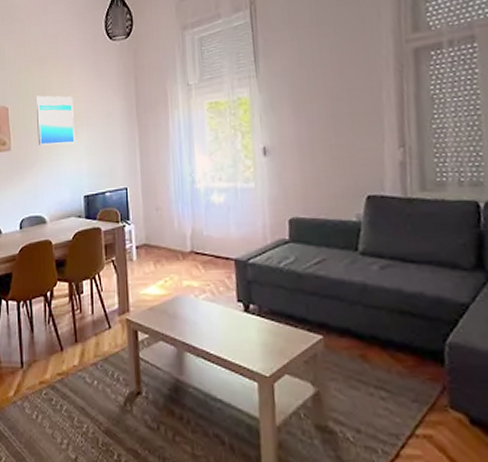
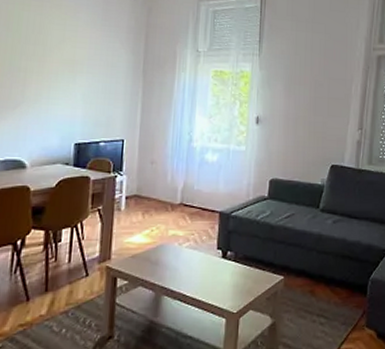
wall art: present [36,95,76,145] -> none [26,33,75,90]

